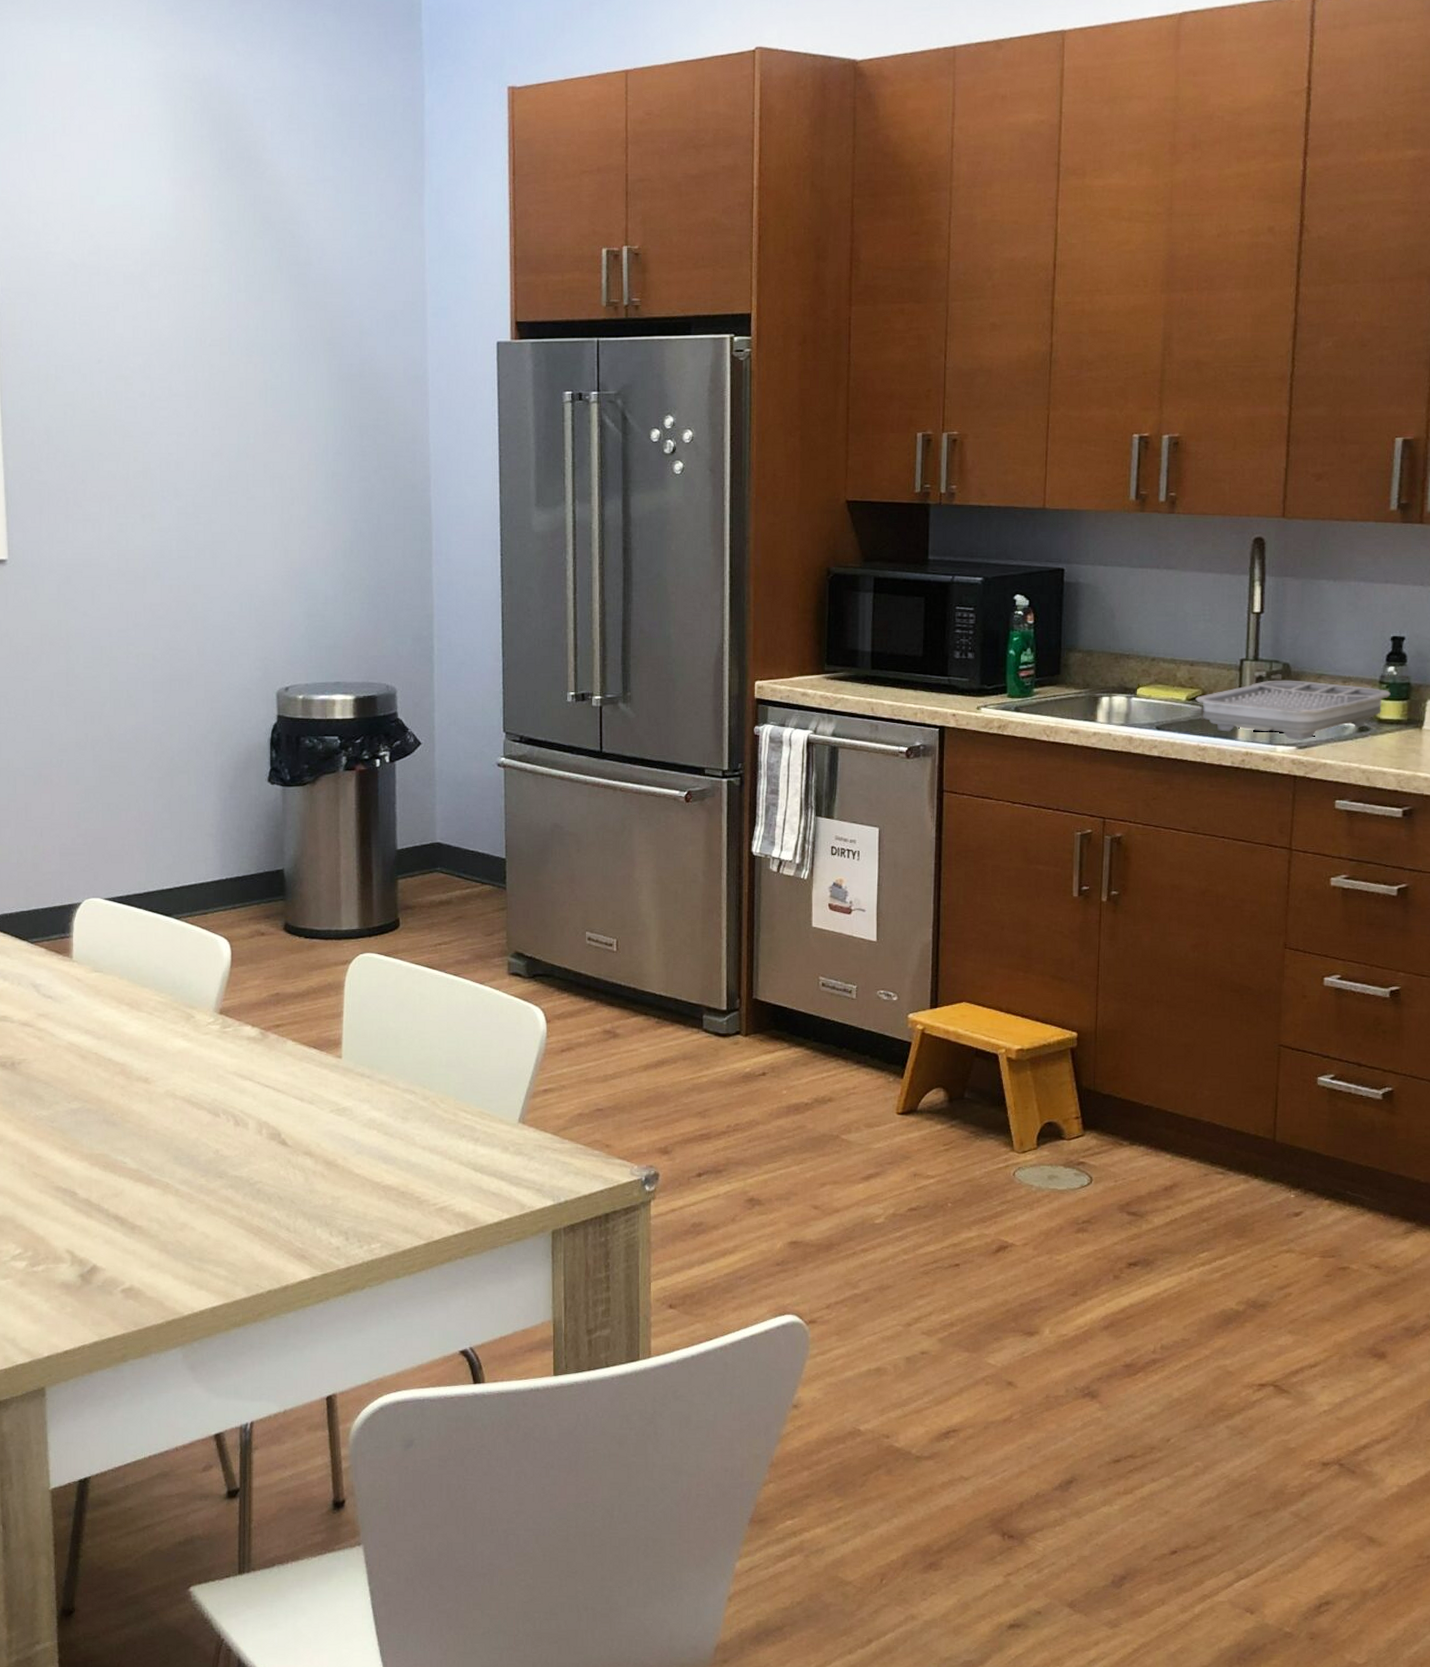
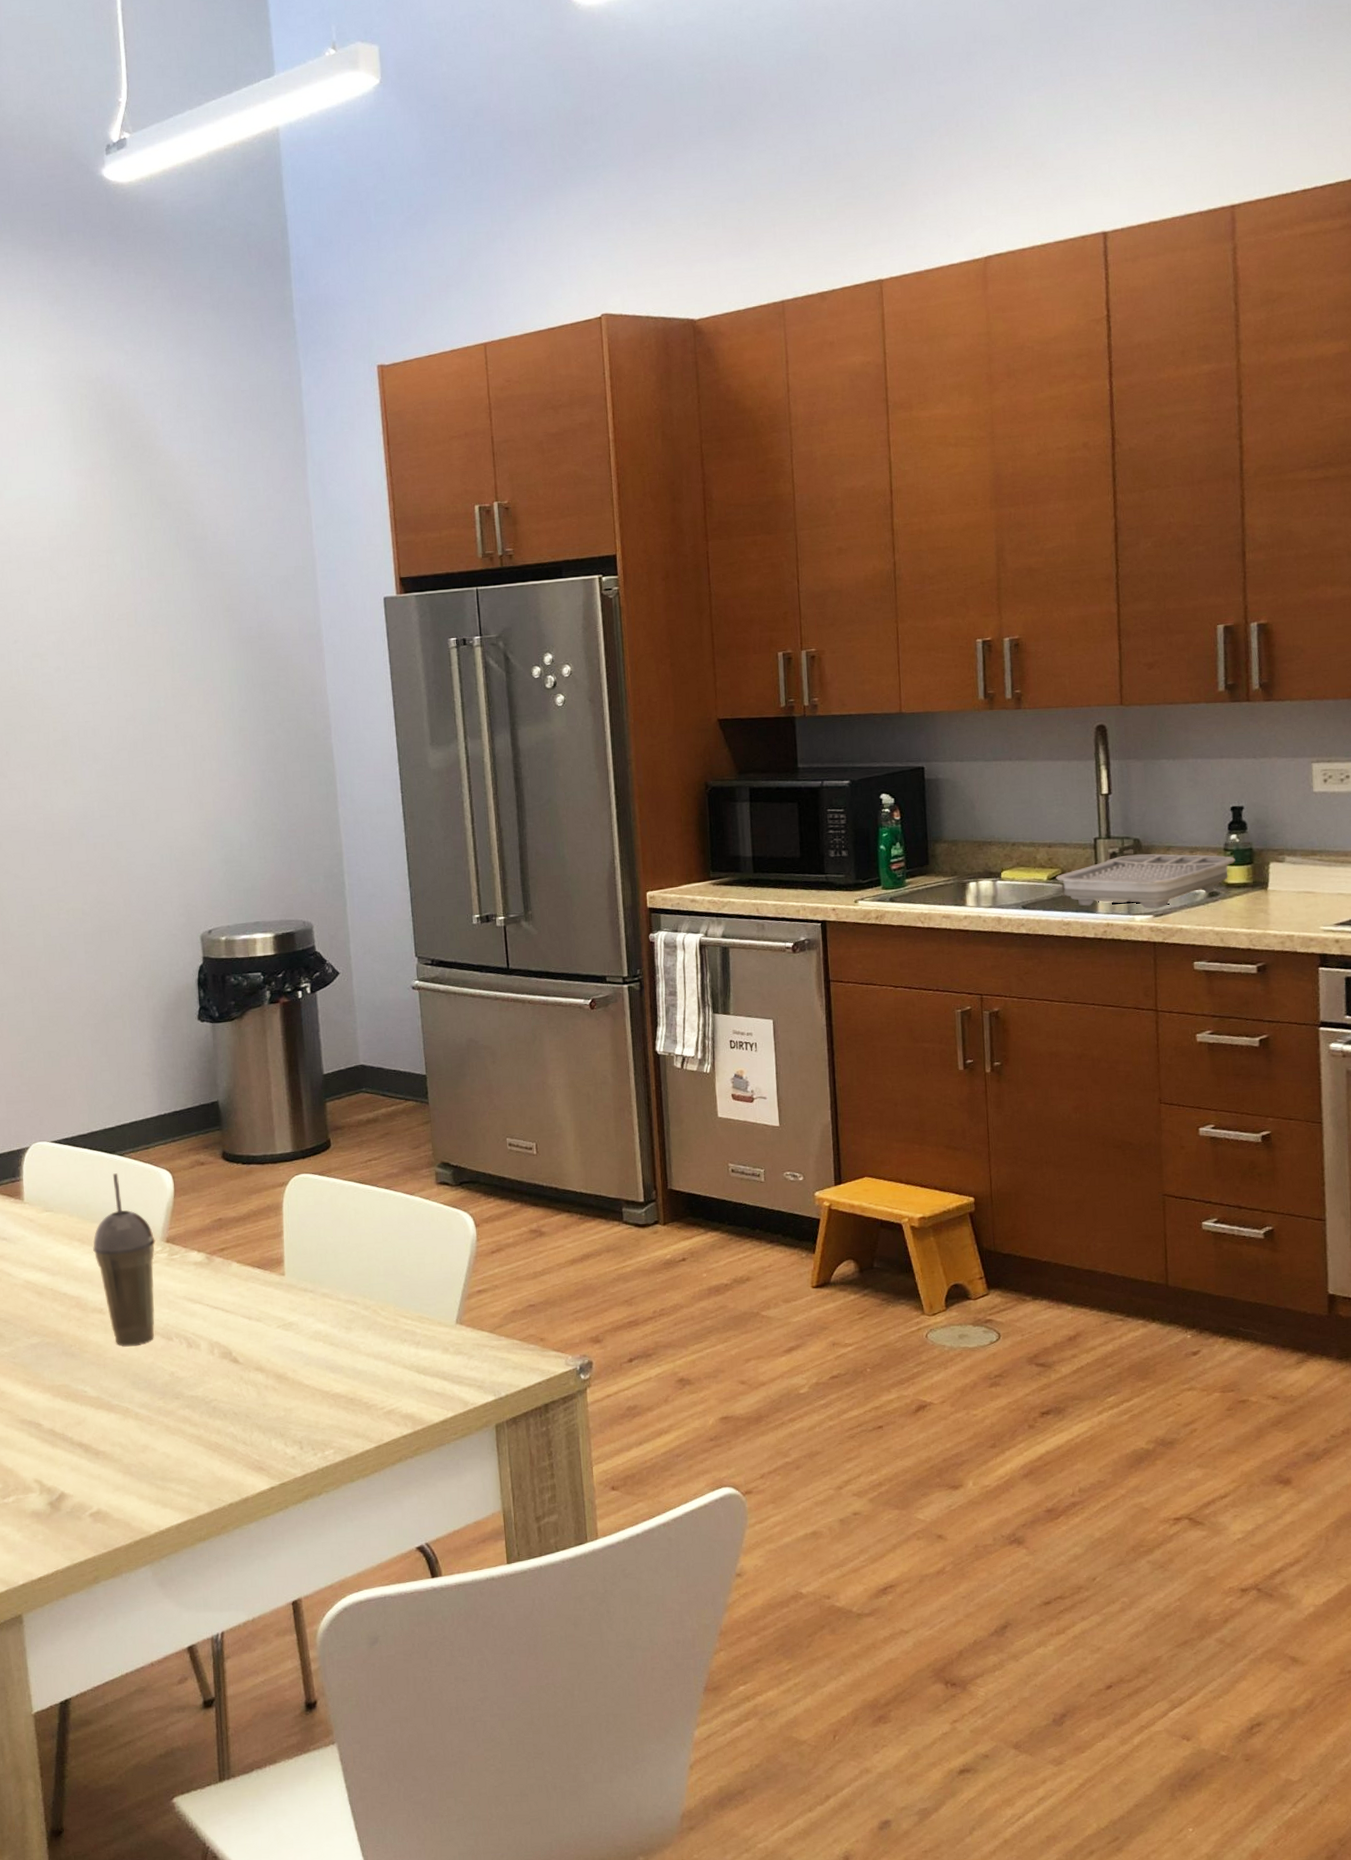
beverage cup: none [142,937,208,1119] -> present [92,1173,156,1346]

